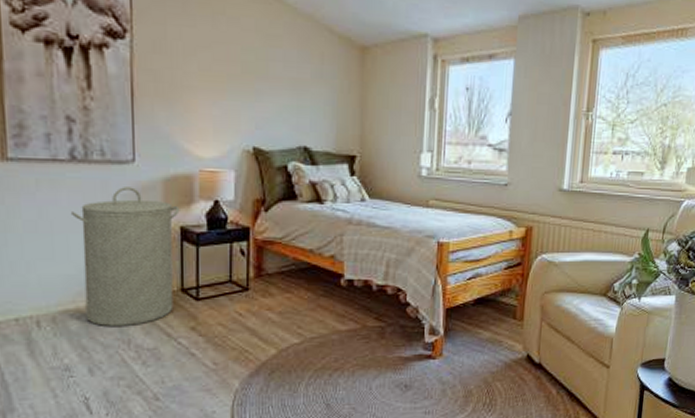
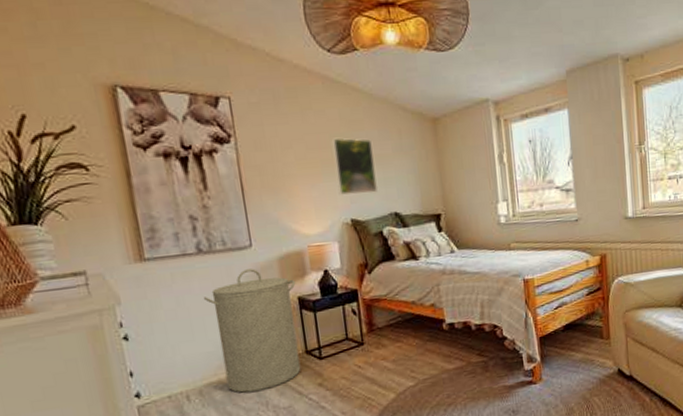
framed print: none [242,51,289,121] -> present [331,138,379,196]

